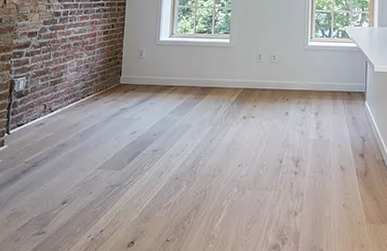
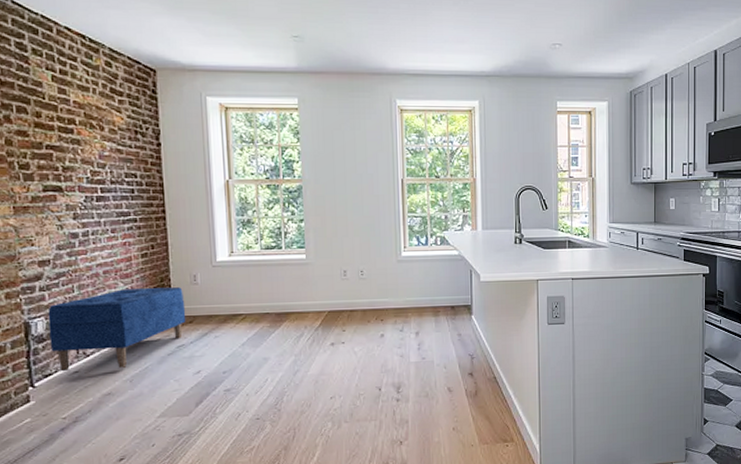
bench: none [26,59,131,125] -> present [47,287,186,372]

